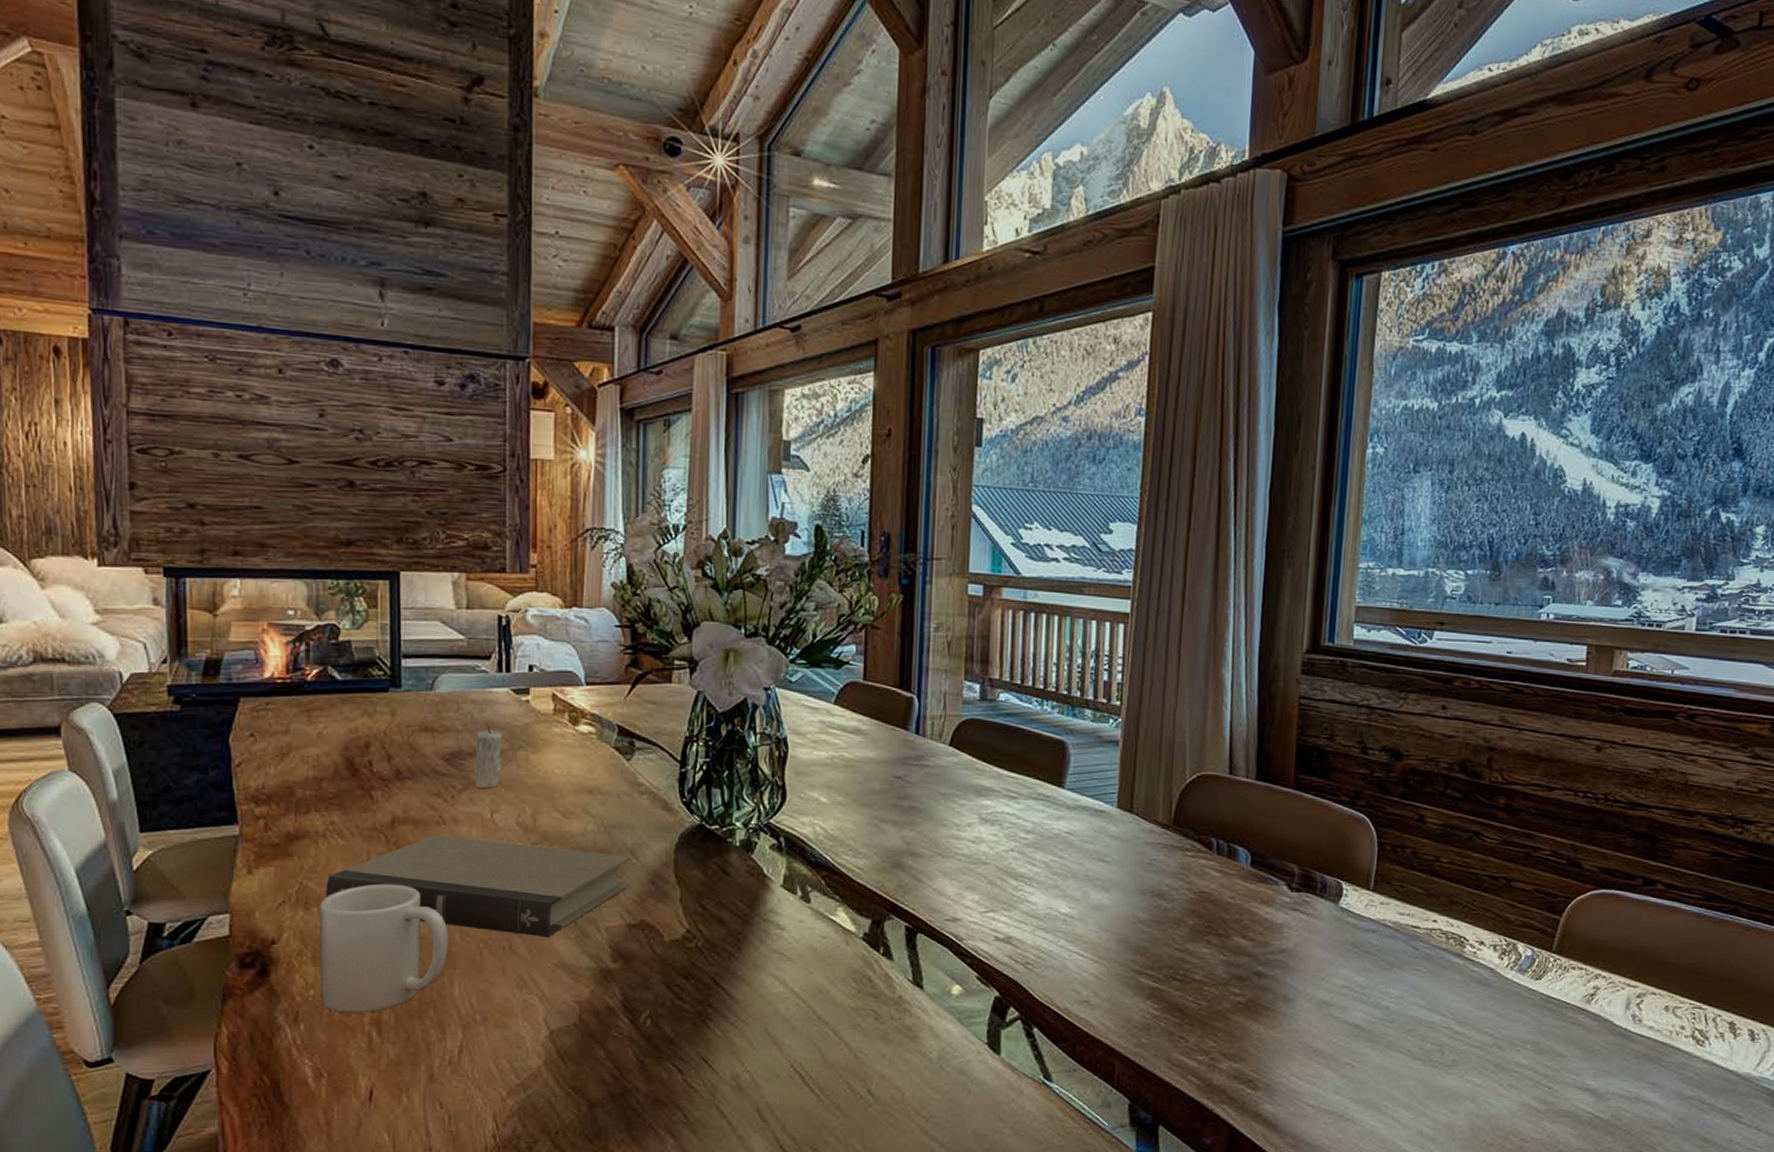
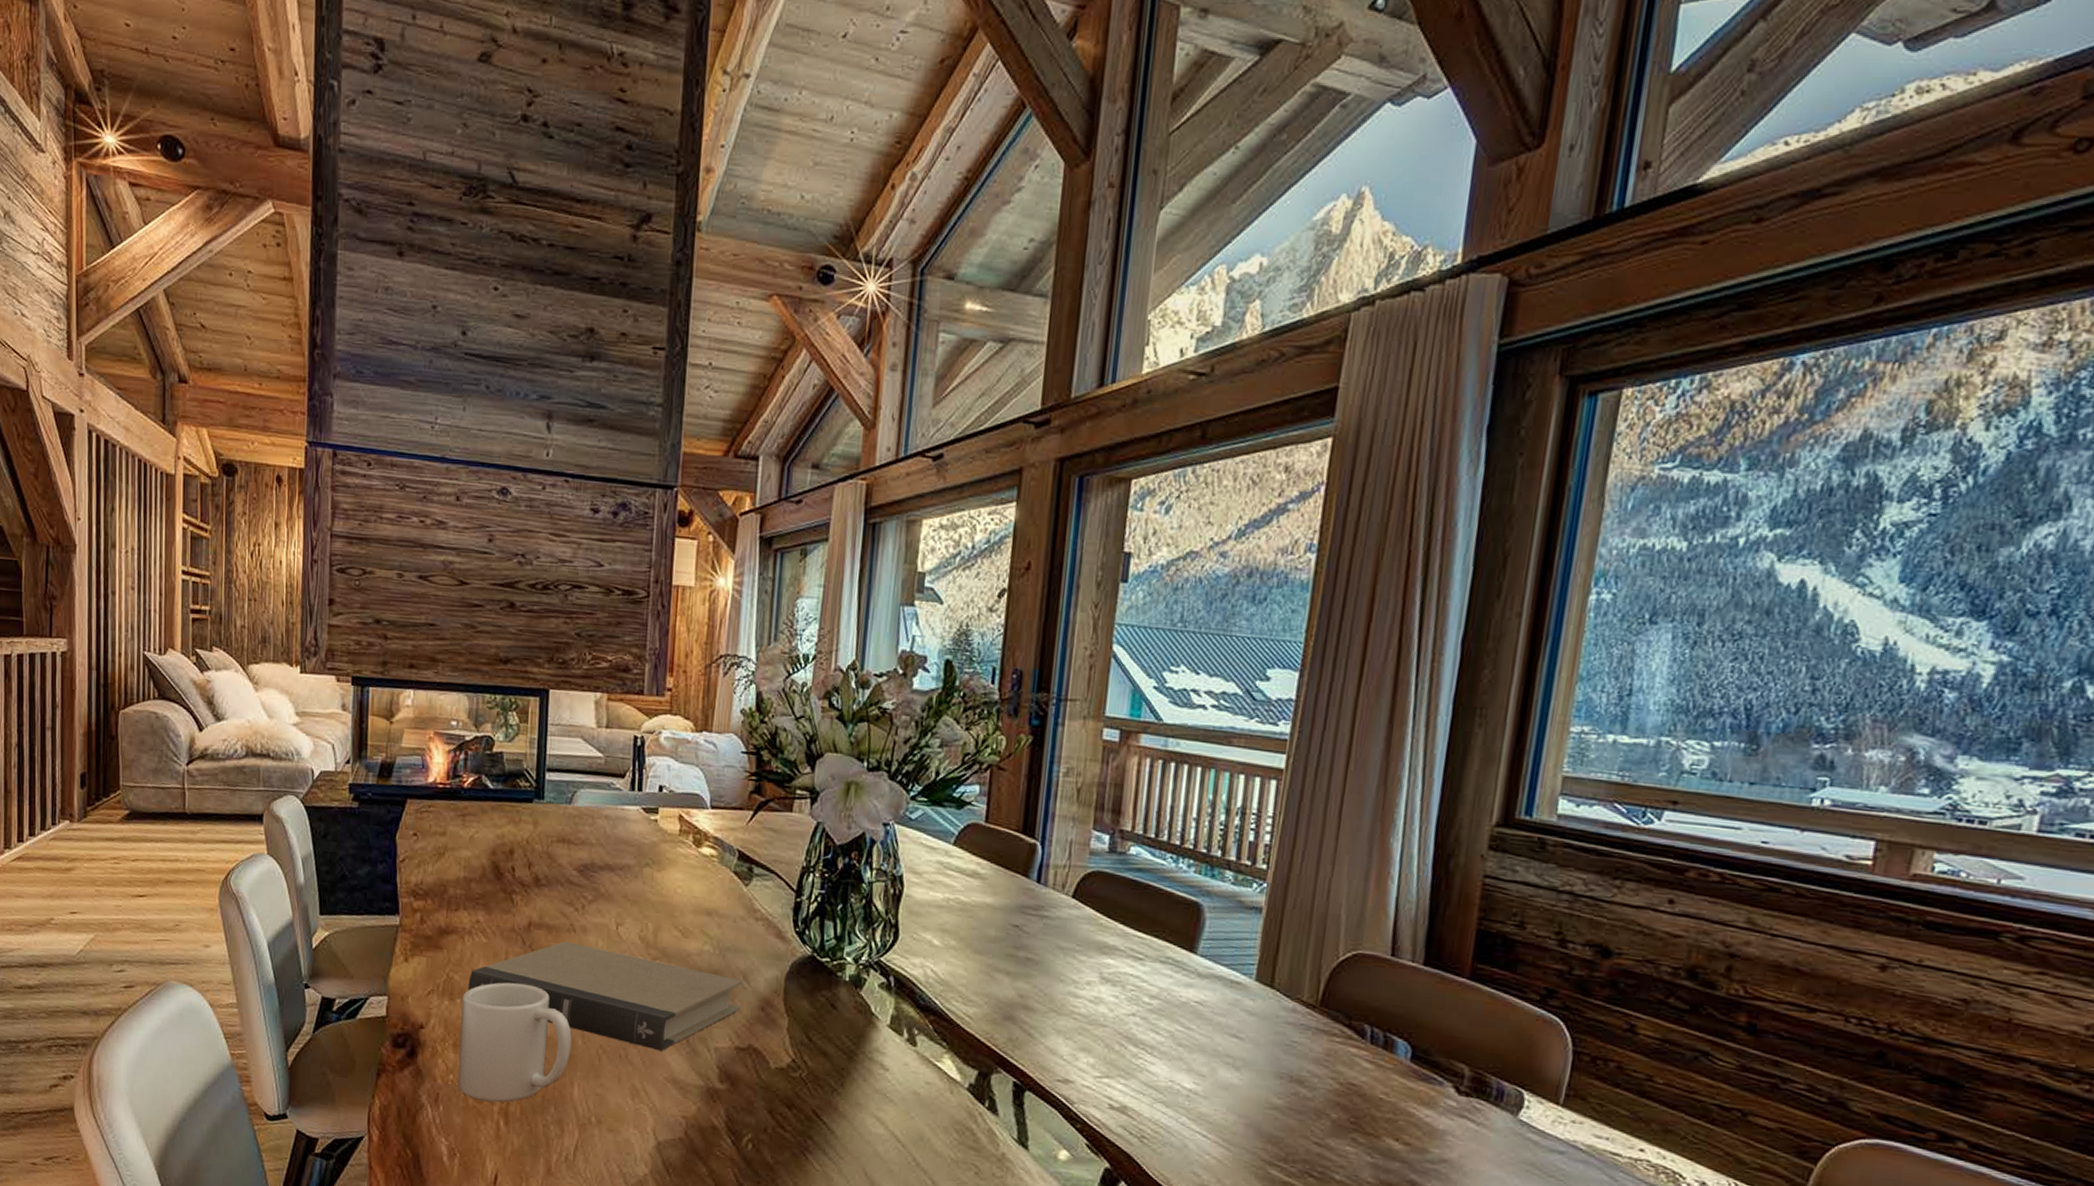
candle: present [475,721,503,789] -> none [604,836,632,902]

